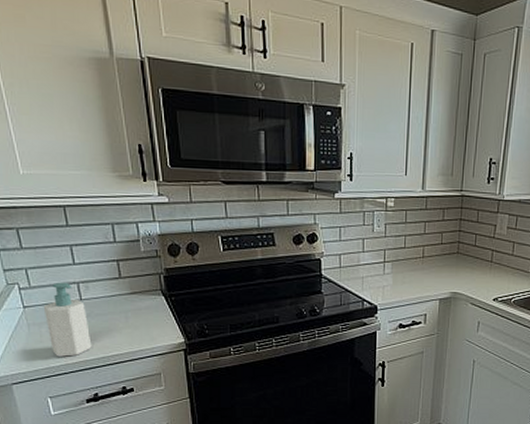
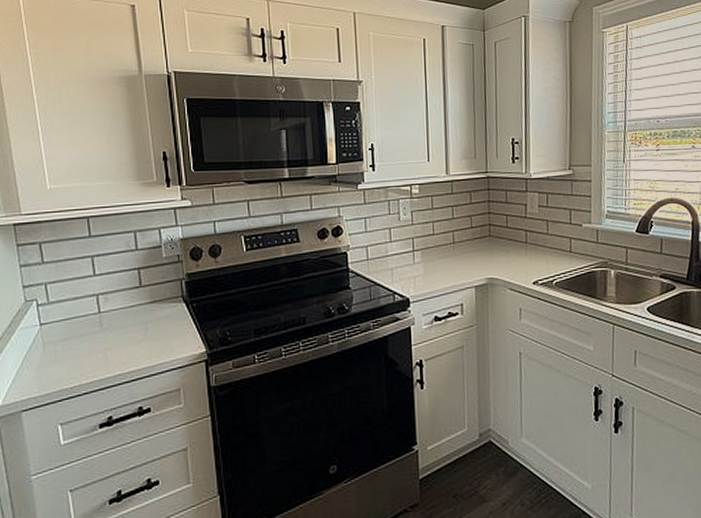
soap bottle: present [43,282,92,357] -> none [60,295,108,377]

